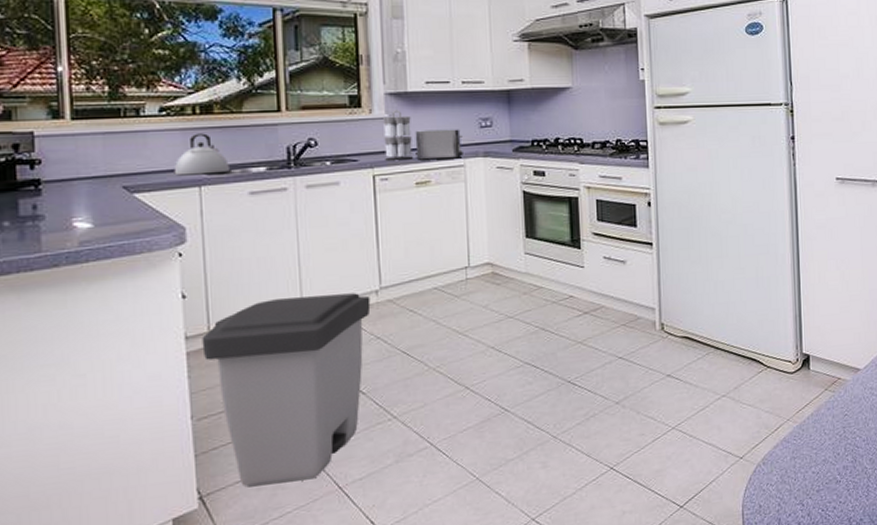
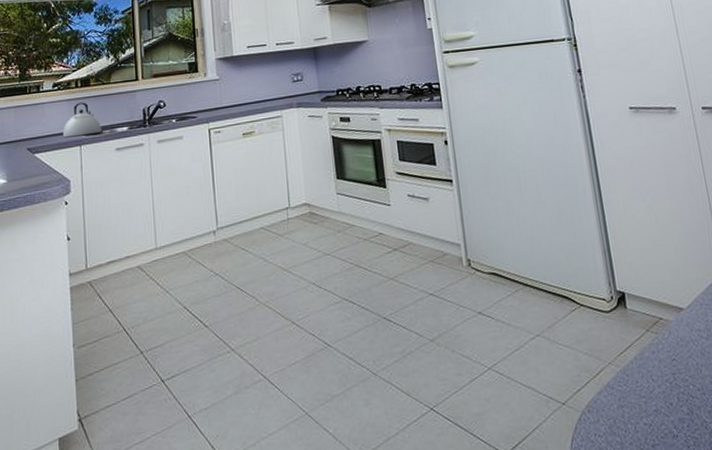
trash can: present [202,293,371,487] -> none [81,233,210,412]
spice rack: present [383,110,414,162] -> none [215,72,241,117]
toaster: present [415,129,463,160] -> none [240,84,280,114]

